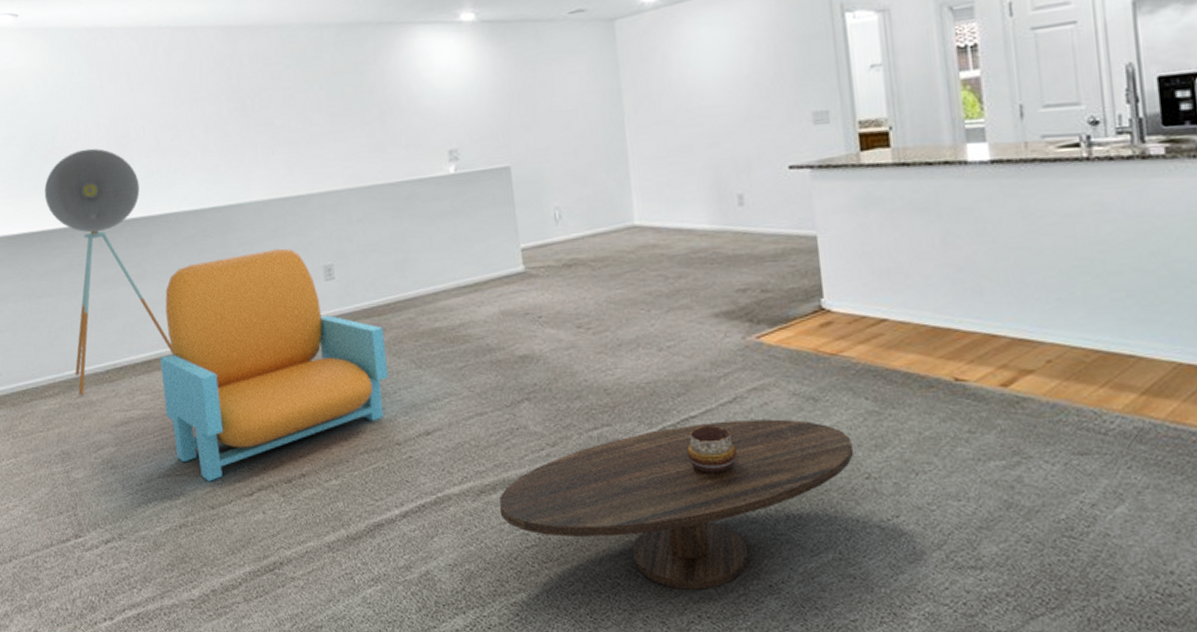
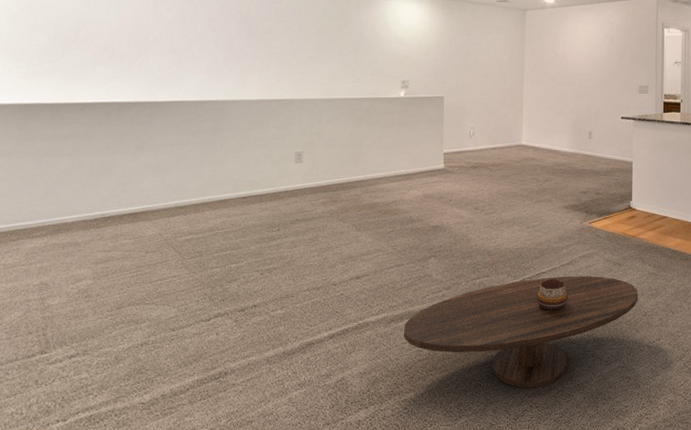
floor lamp: present [44,148,175,396] -> none [61,44,160,238]
armchair: present [160,248,389,482] -> none [144,136,335,310]

